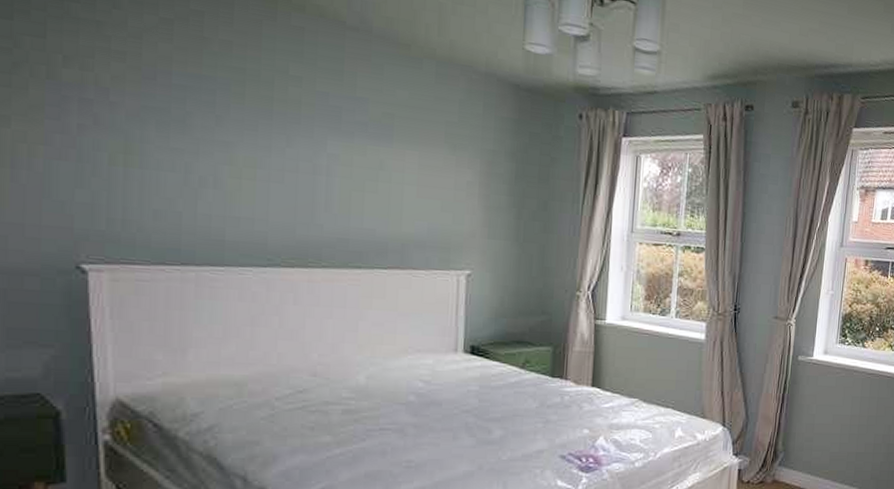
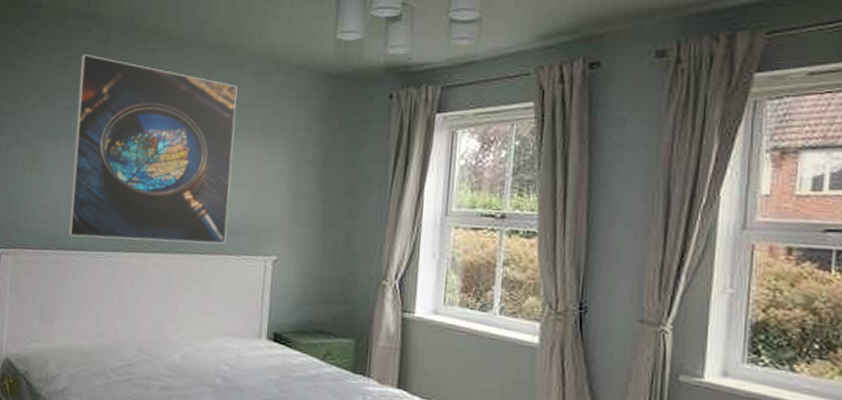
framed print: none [191,19,415,259] -> present [68,54,238,244]

